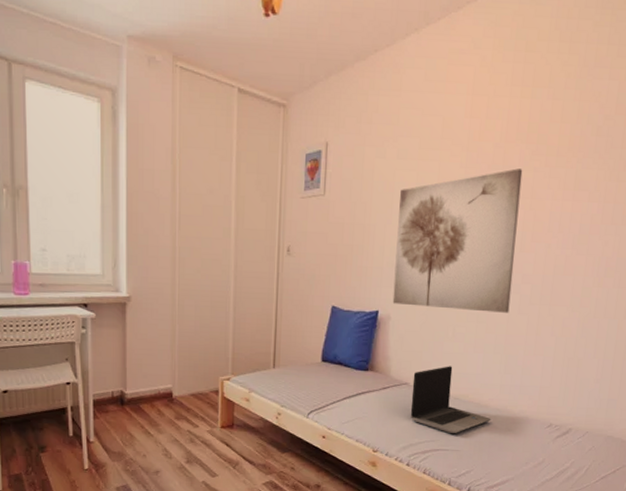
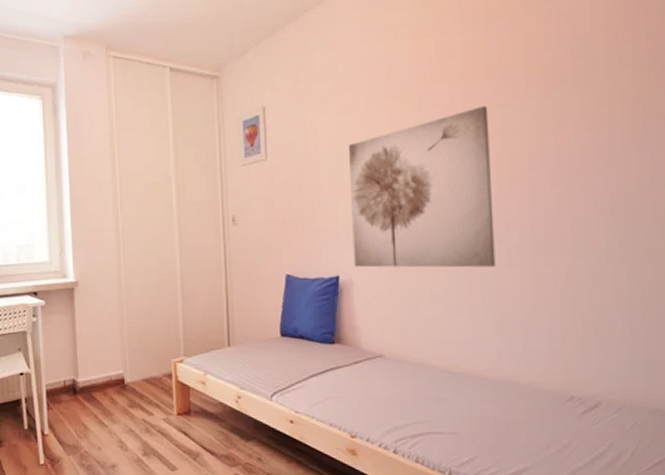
laptop computer: present [410,366,491,434] -> none [388,332,493,414]

